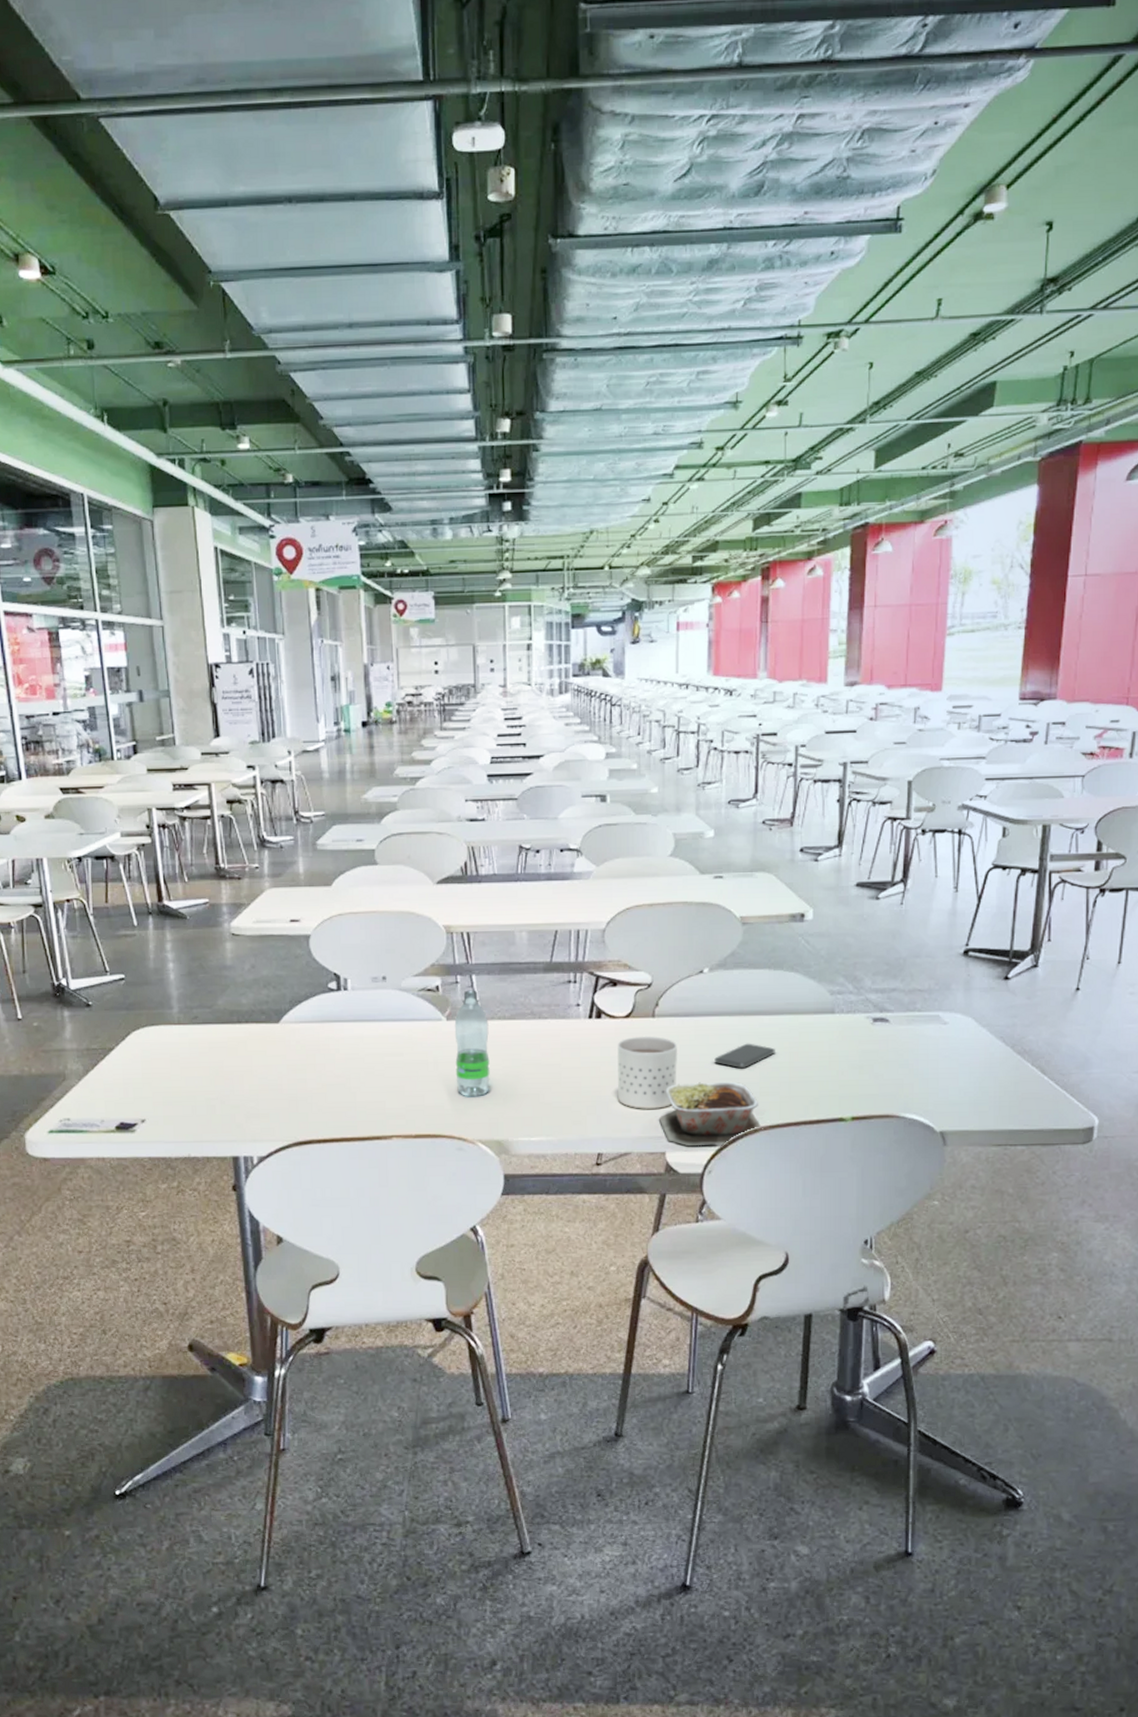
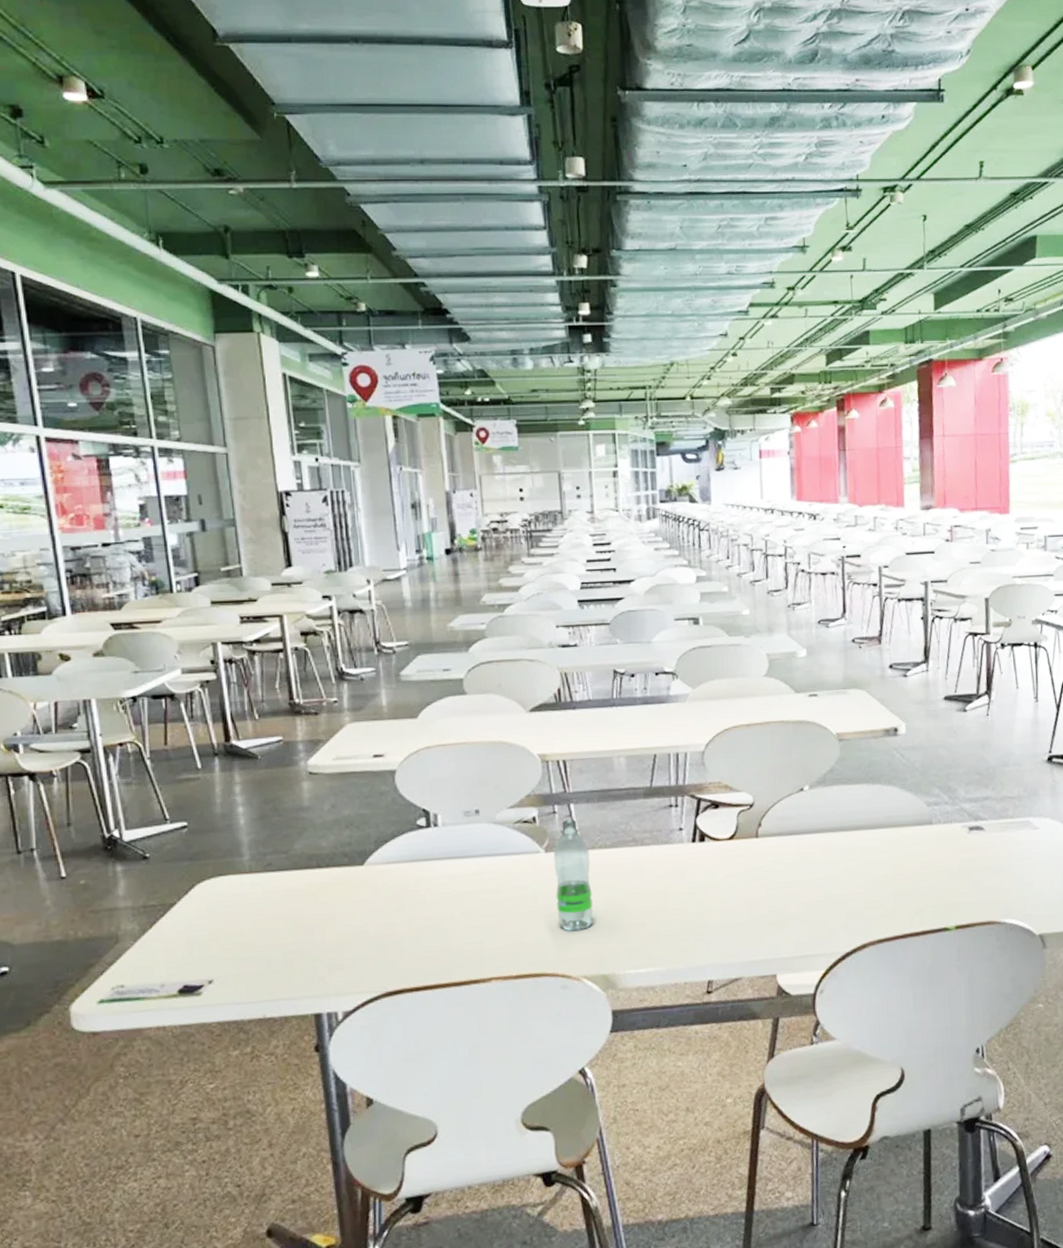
mug: present [617,1036,677,1109] -> none [722,857,784,932]
takeout container: present [658,1081,763,1147] -> none [767,898,871,967]
smartphone: present [714,1043,775,1069] -> none [819,858,878,885]

